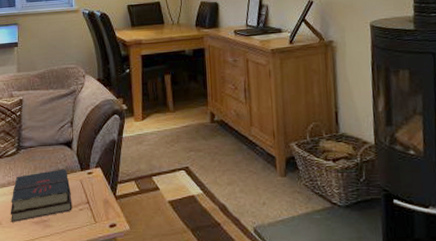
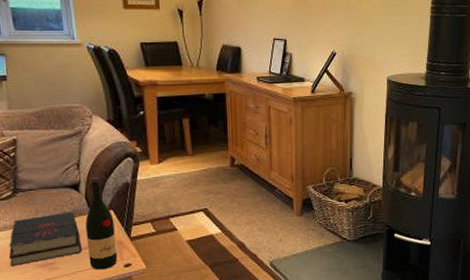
wine bottle: none [76,135,104,230] -> present [85,177,118,270]

